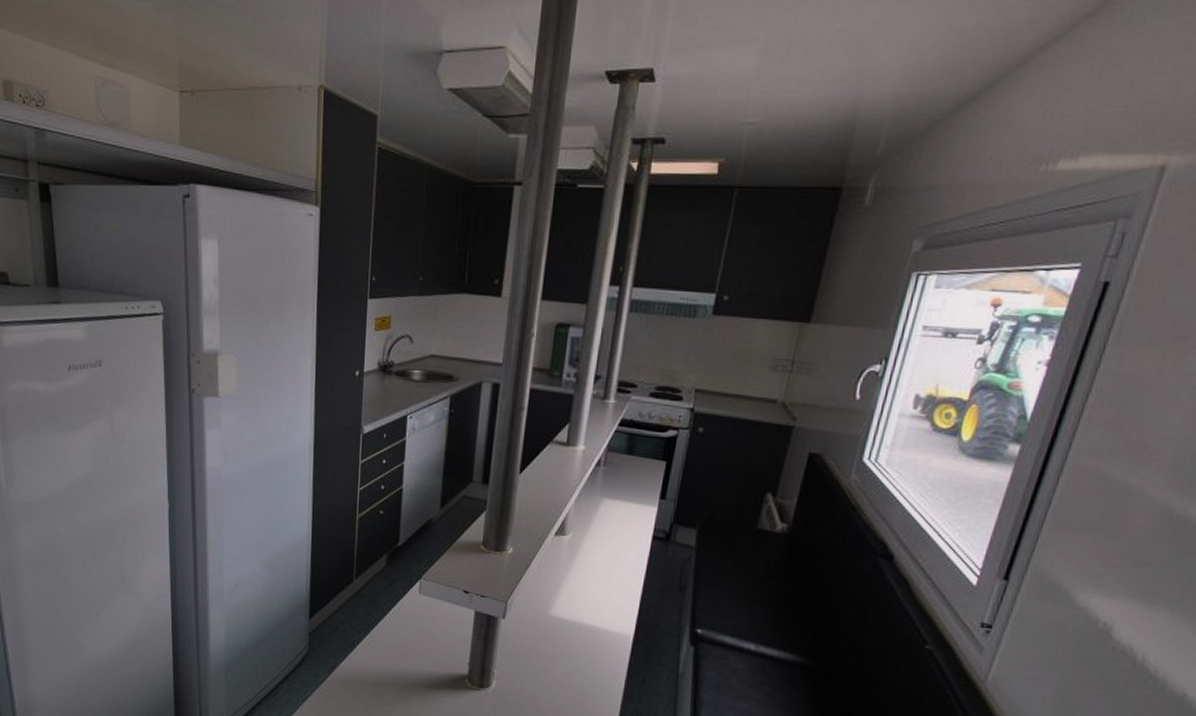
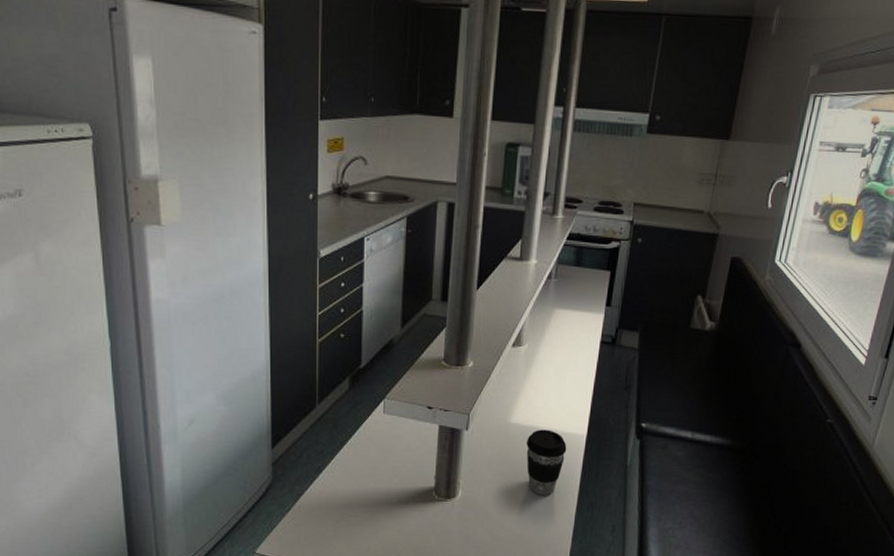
coffee cup: none [566,625,611,696] -> present [526,429,567,495]

